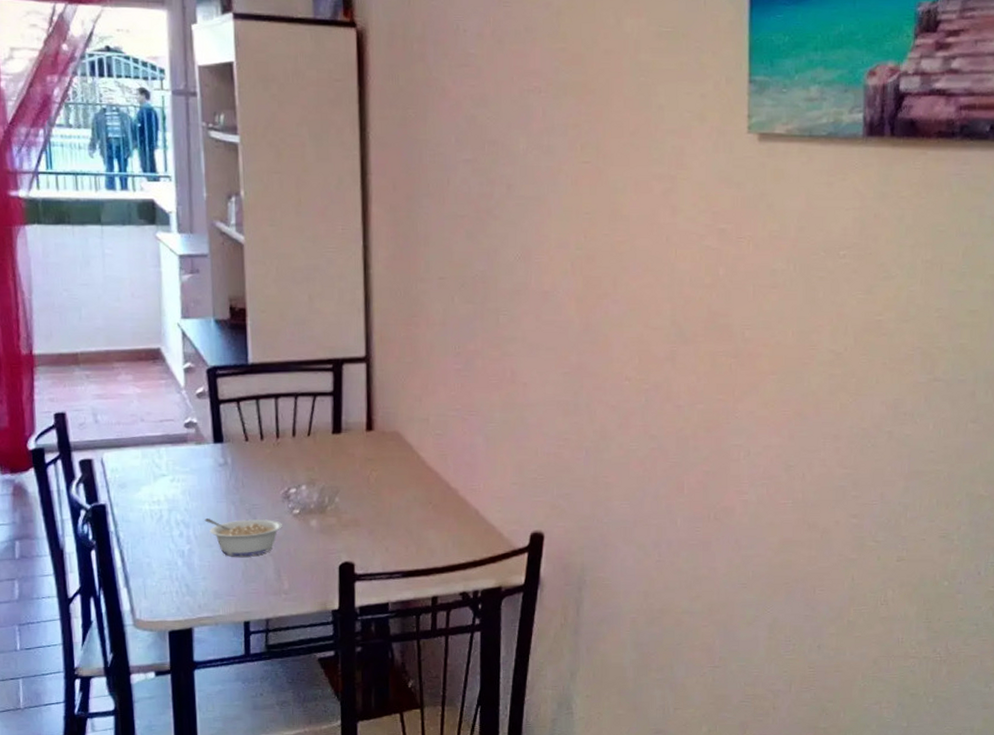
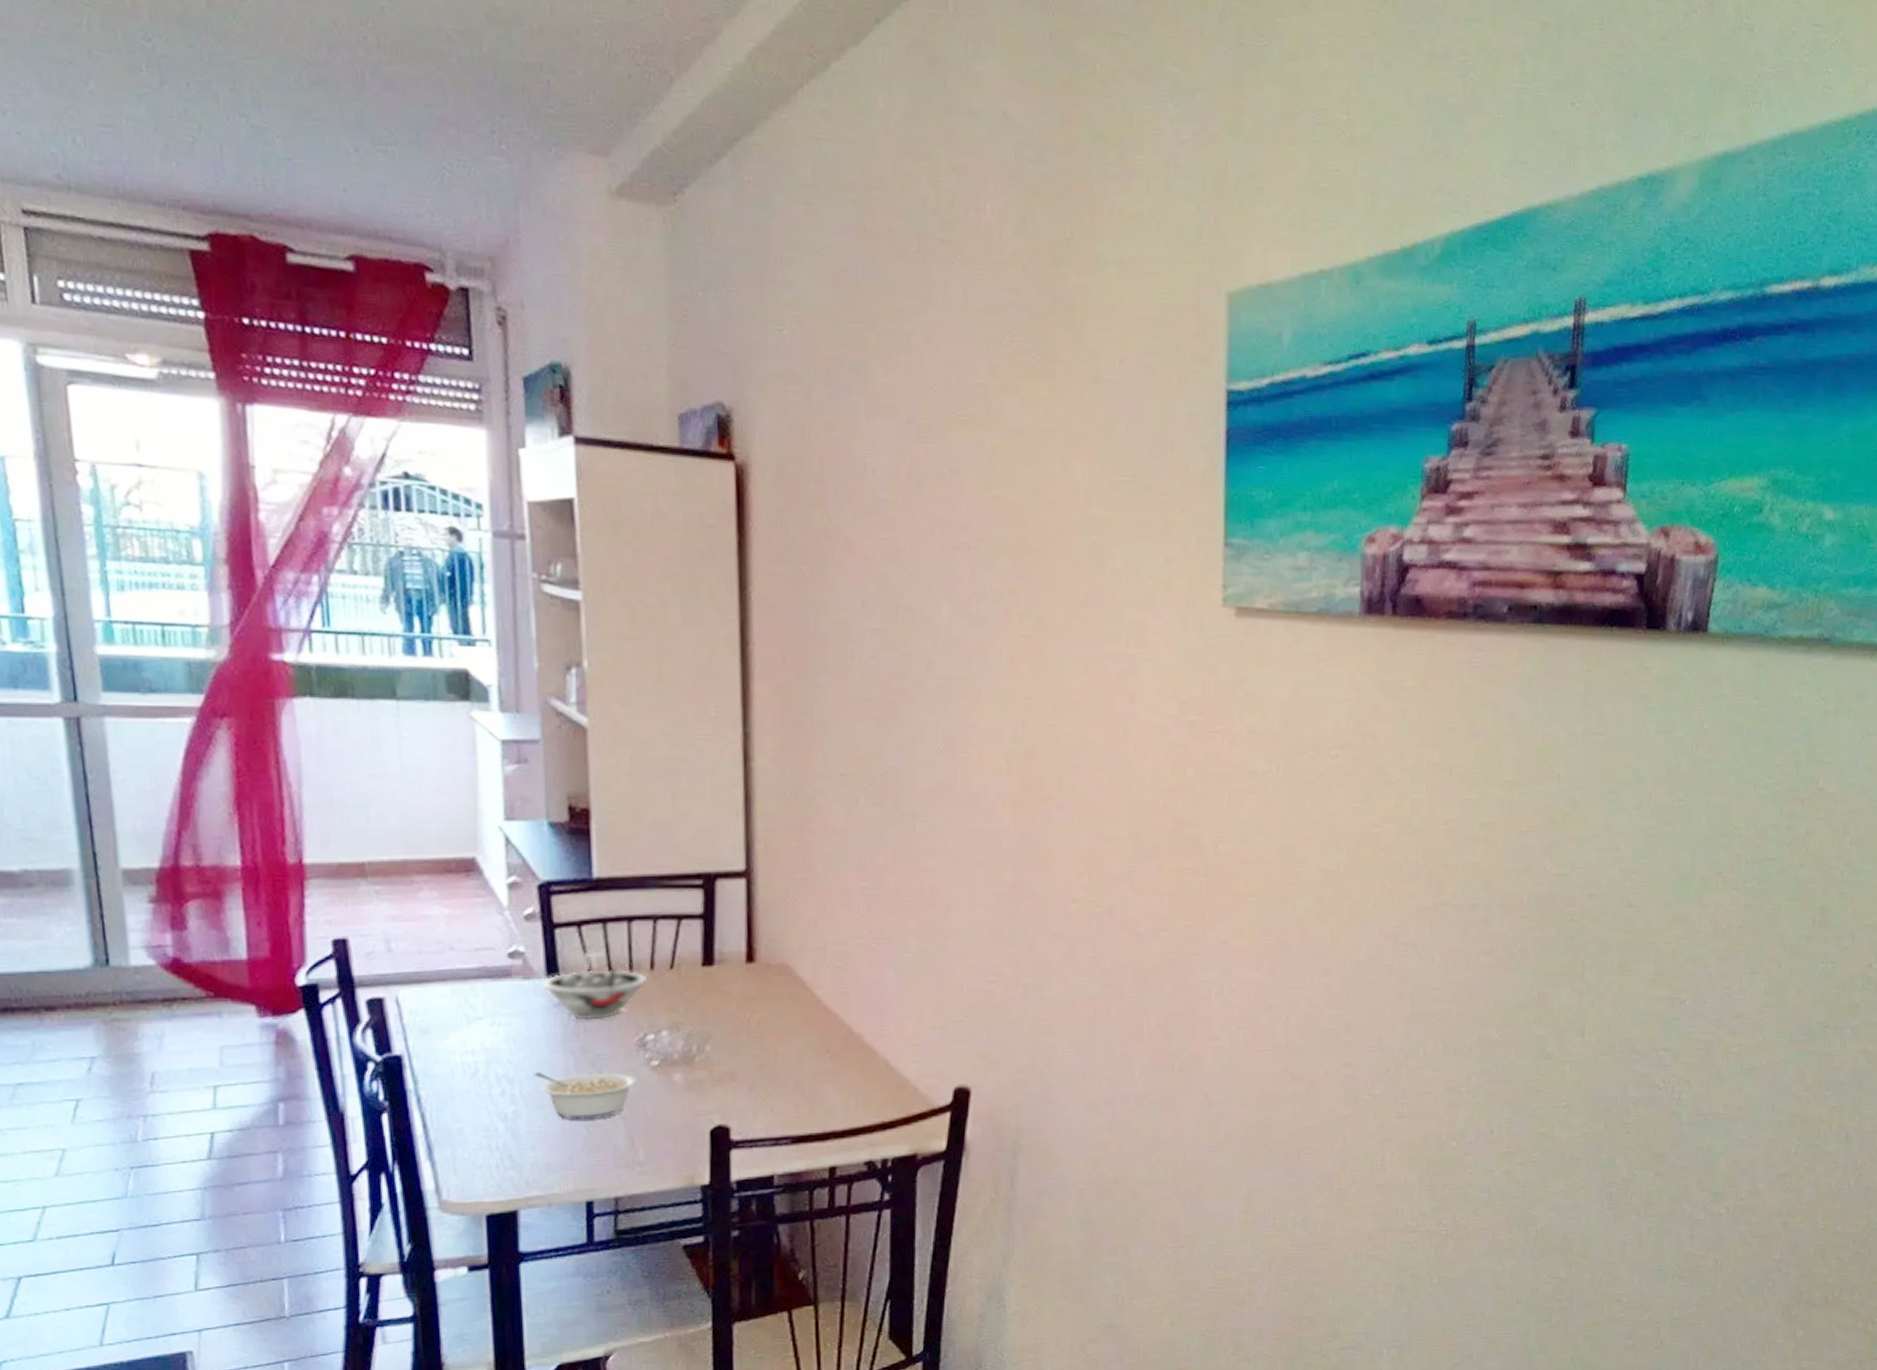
bowl: none [209,422,290,477] -> present [541,951,647,1020]

